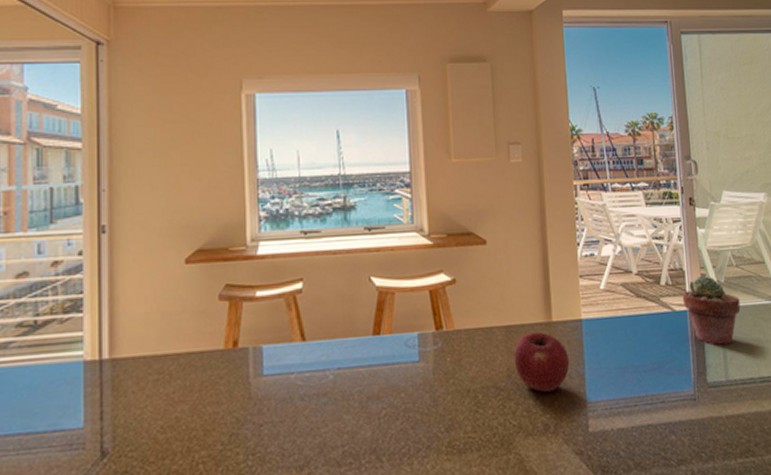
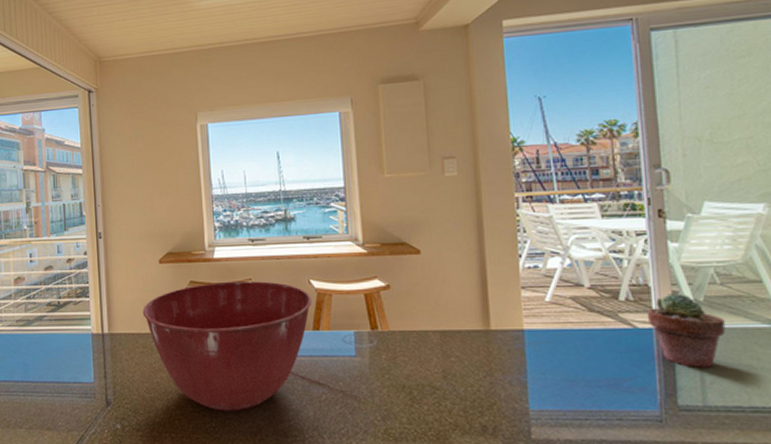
mixing bowl: none [159,280,373,445] -> present [142,280,313,411]
apple: present [513,331,570,392] -> none [449,338,510,395]

